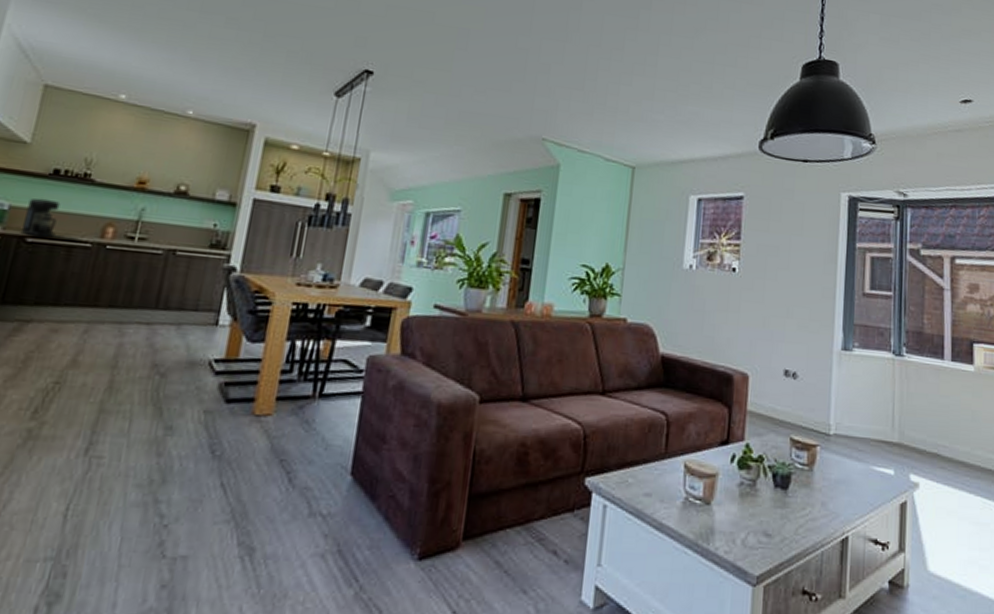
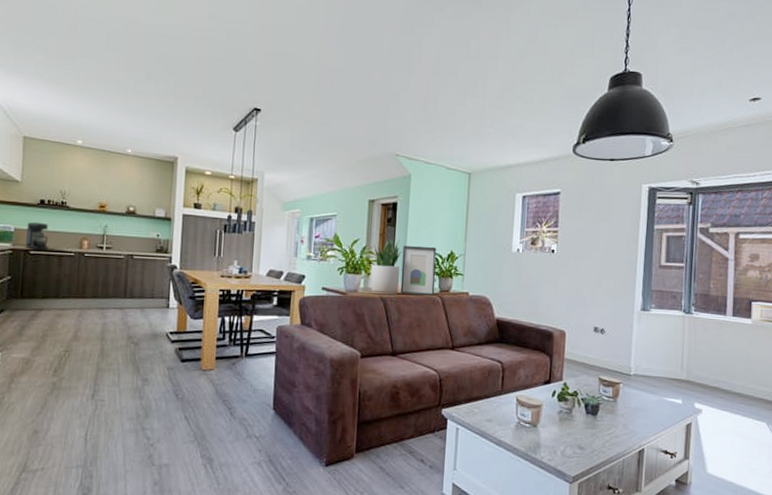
planter: none [499,246,543,319] -> present [370,239,402,295]
picture frame: none [537,254,588,321] -> present [400,246,436,296]

